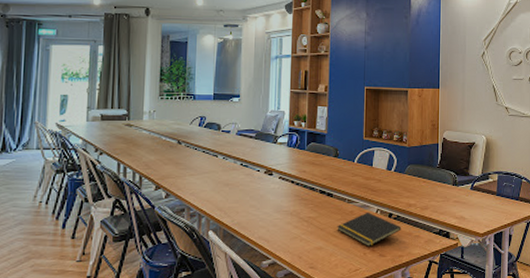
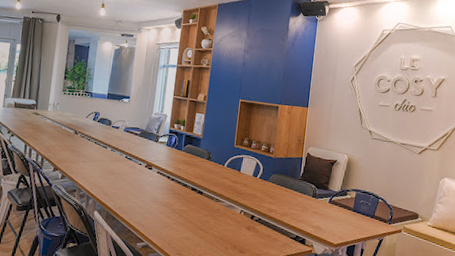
notepad: present [337,212,402,246] -> none [204,211,262,243]

